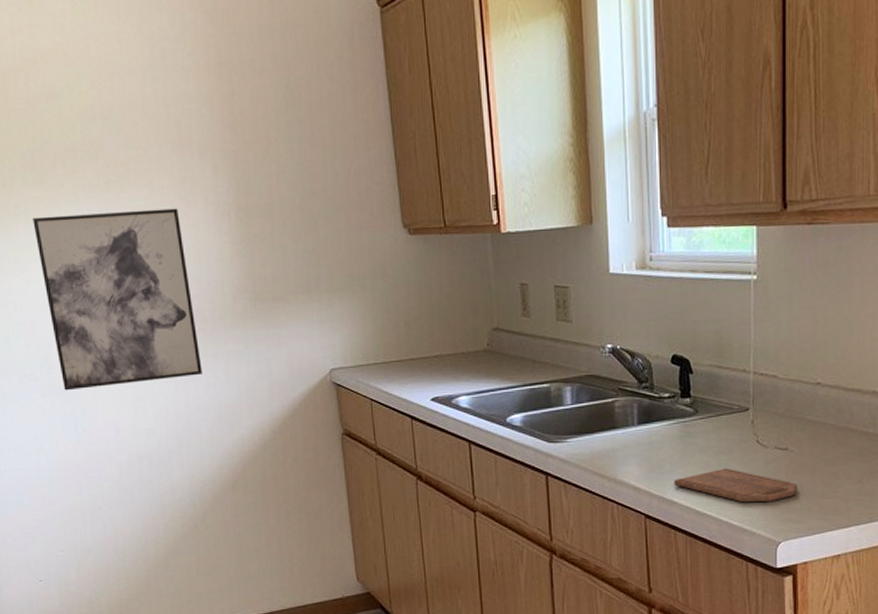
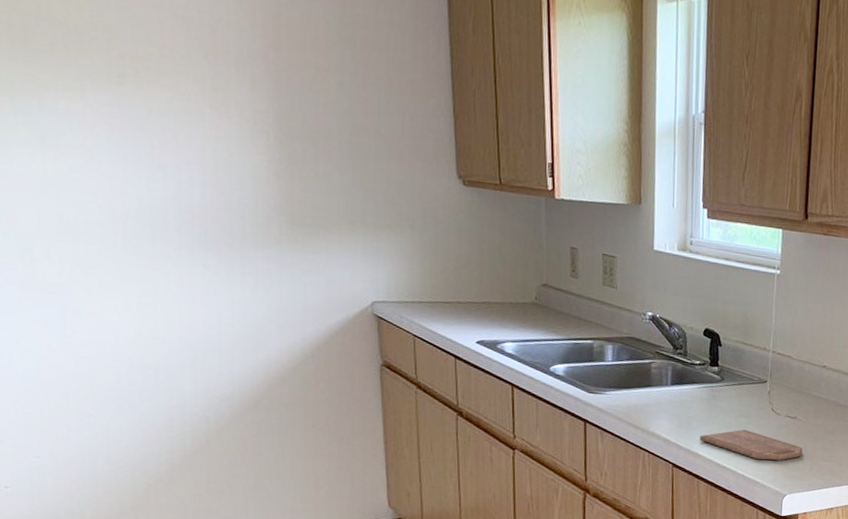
wall art: present [33,208,202,391] -> none [20,96,226,290]

